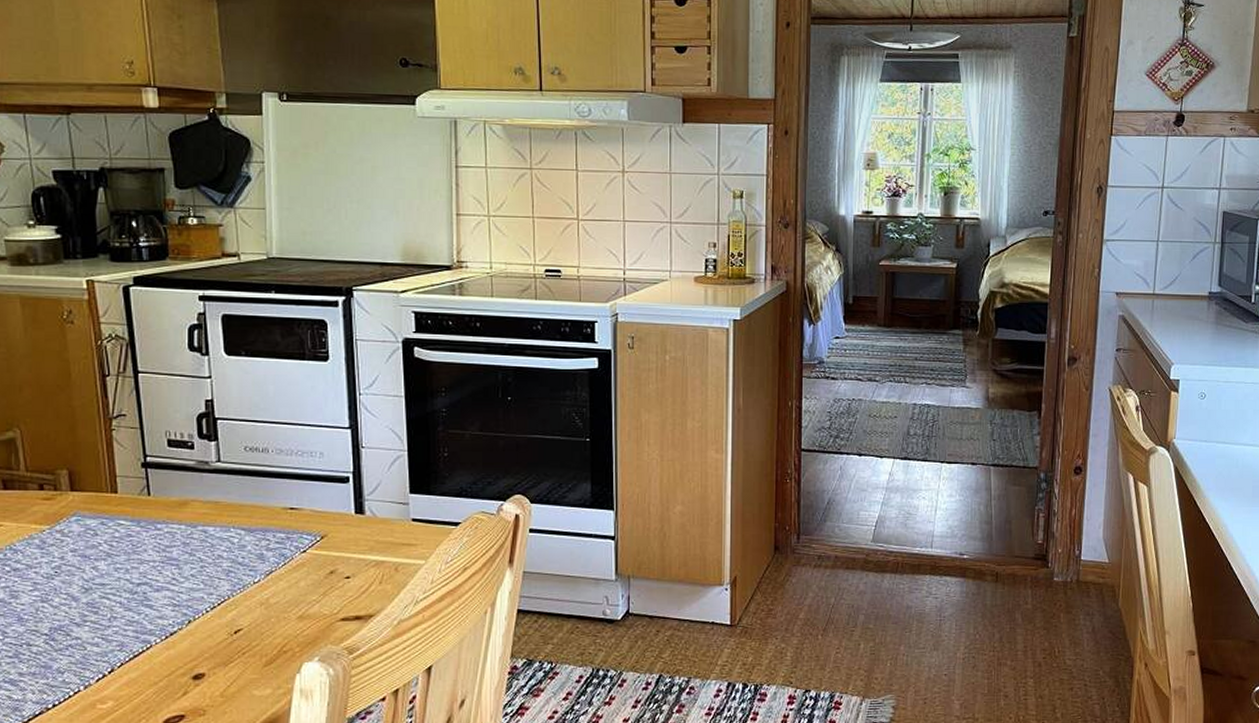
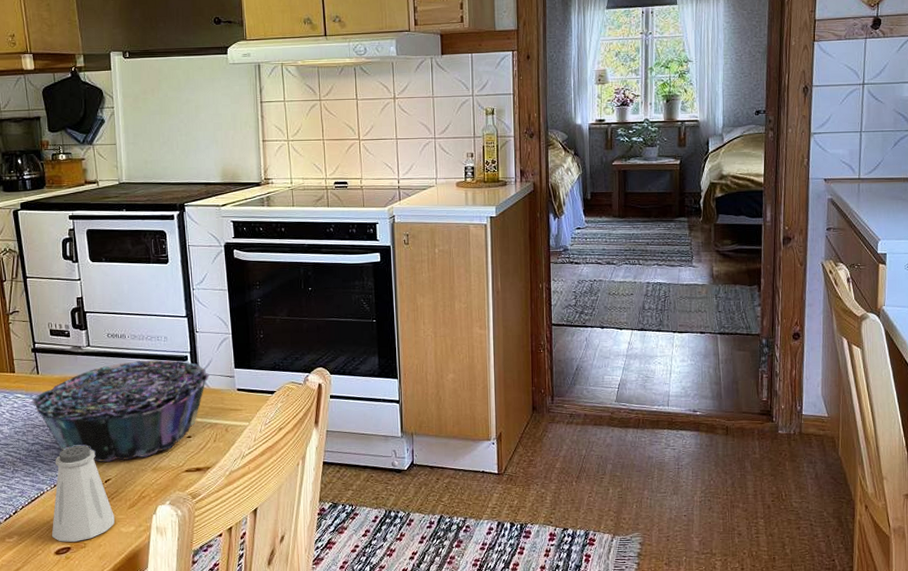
decorative bowl: none [137,481,377,608] -> present [31,360,209,462]
saltshaker: none [159,586,245,709] -> present [51,445,115,542]

